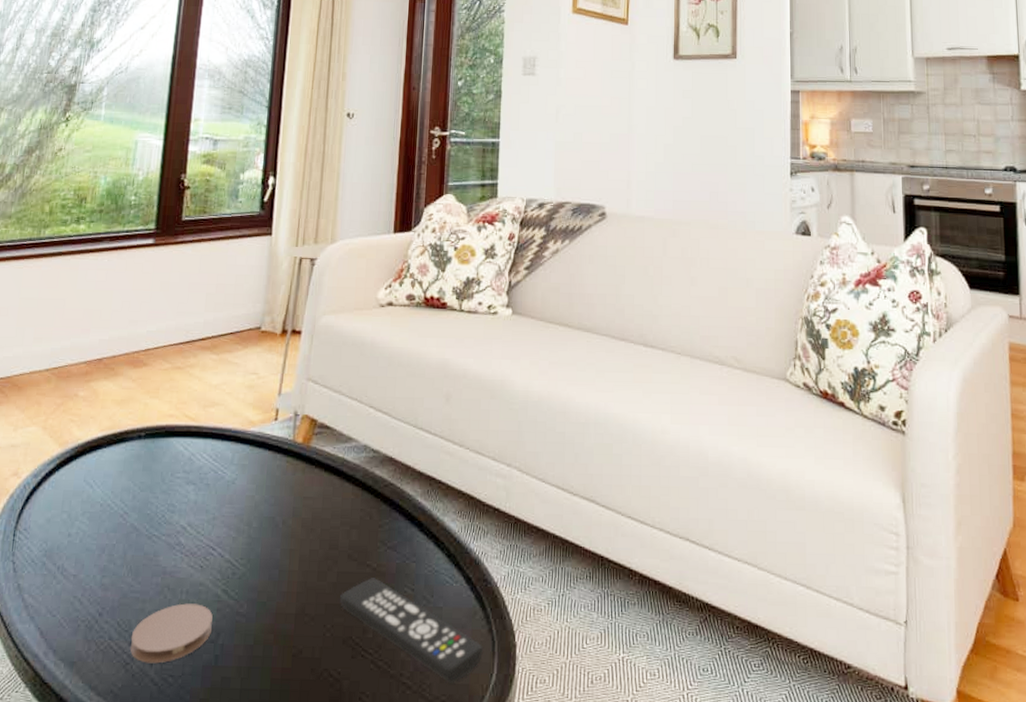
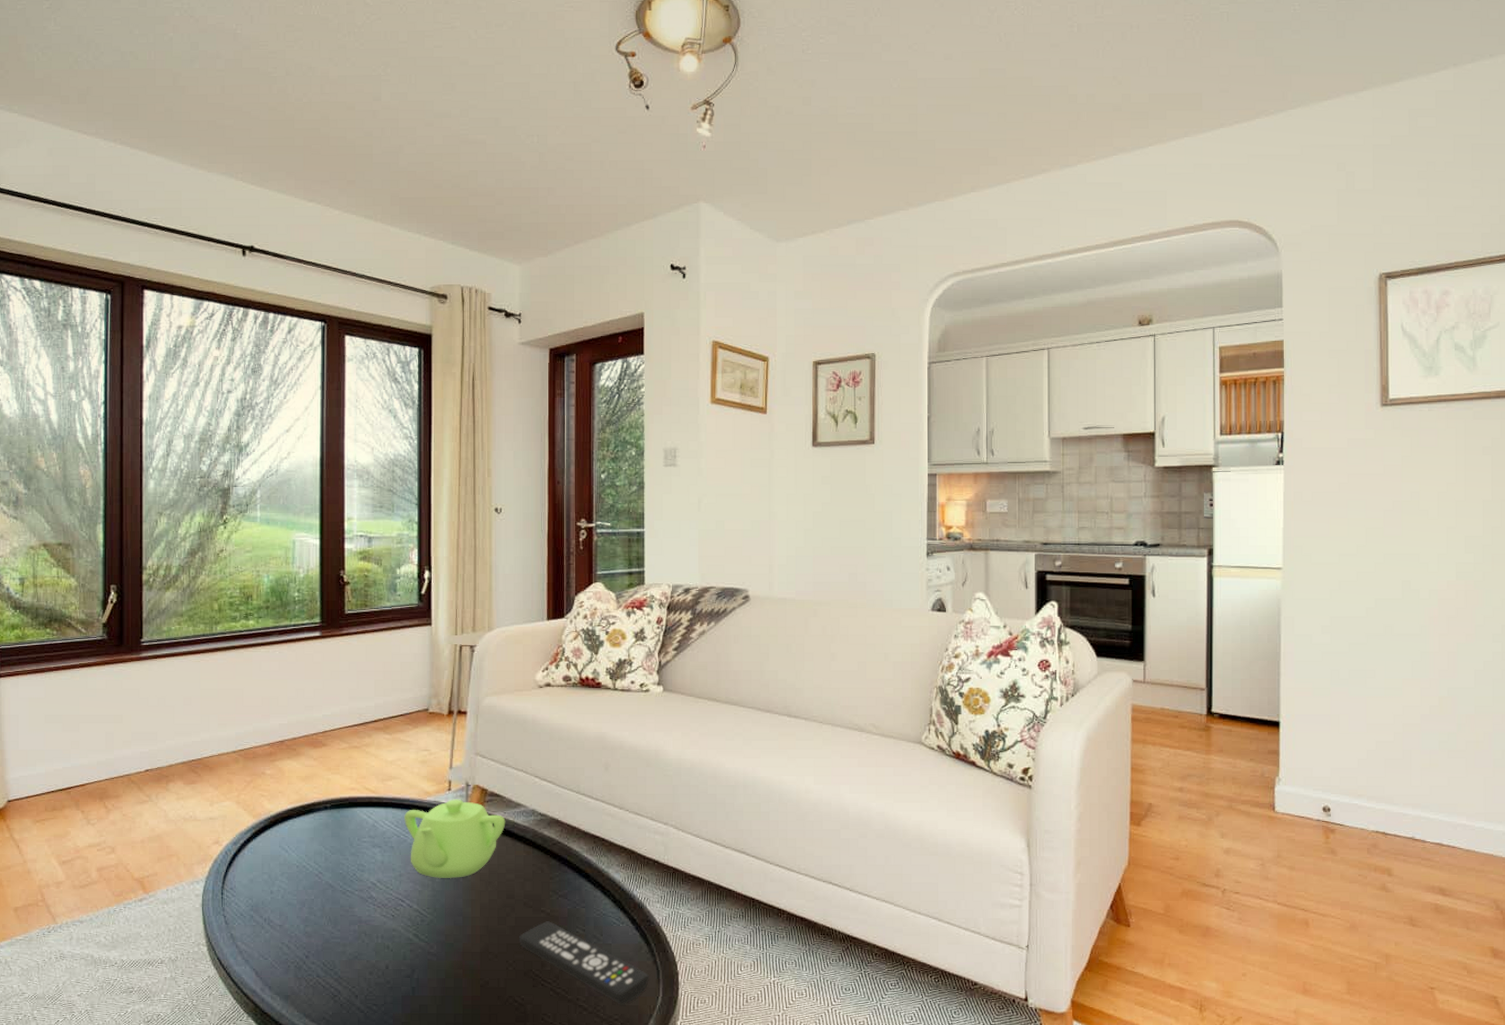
coaster: present [129,603,213,664] -> none [336,946,407,995]
teapot: none [224,430,335,524] -> present [404,799,506,879]

